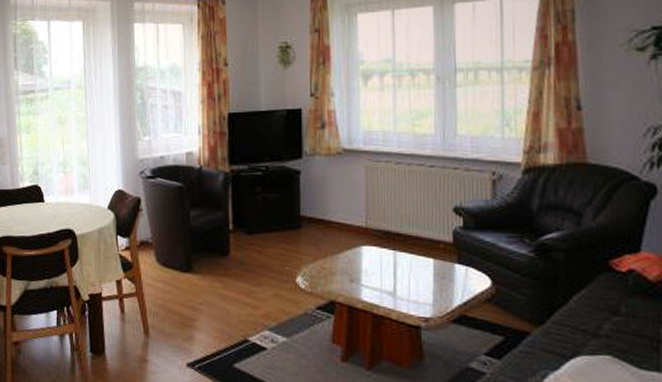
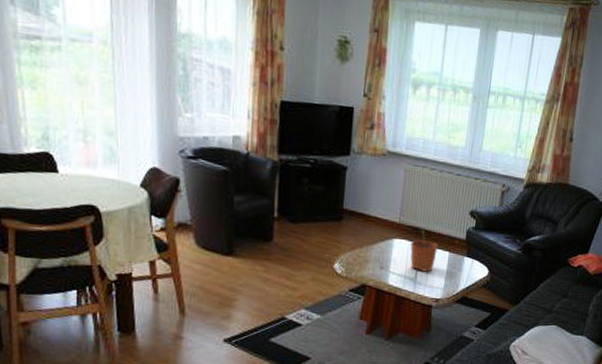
plant pot: none [383,233,418,284] -> present [410,230,438,272]

